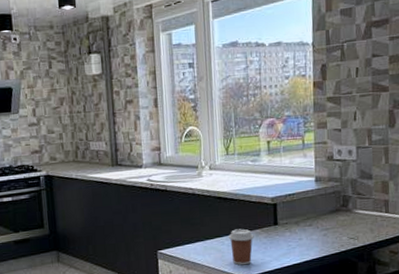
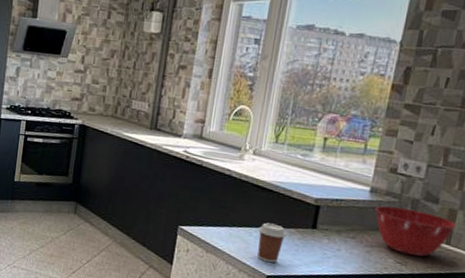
mixing bowl: none [322,189,391,230] -> present [375,206,457,257]

